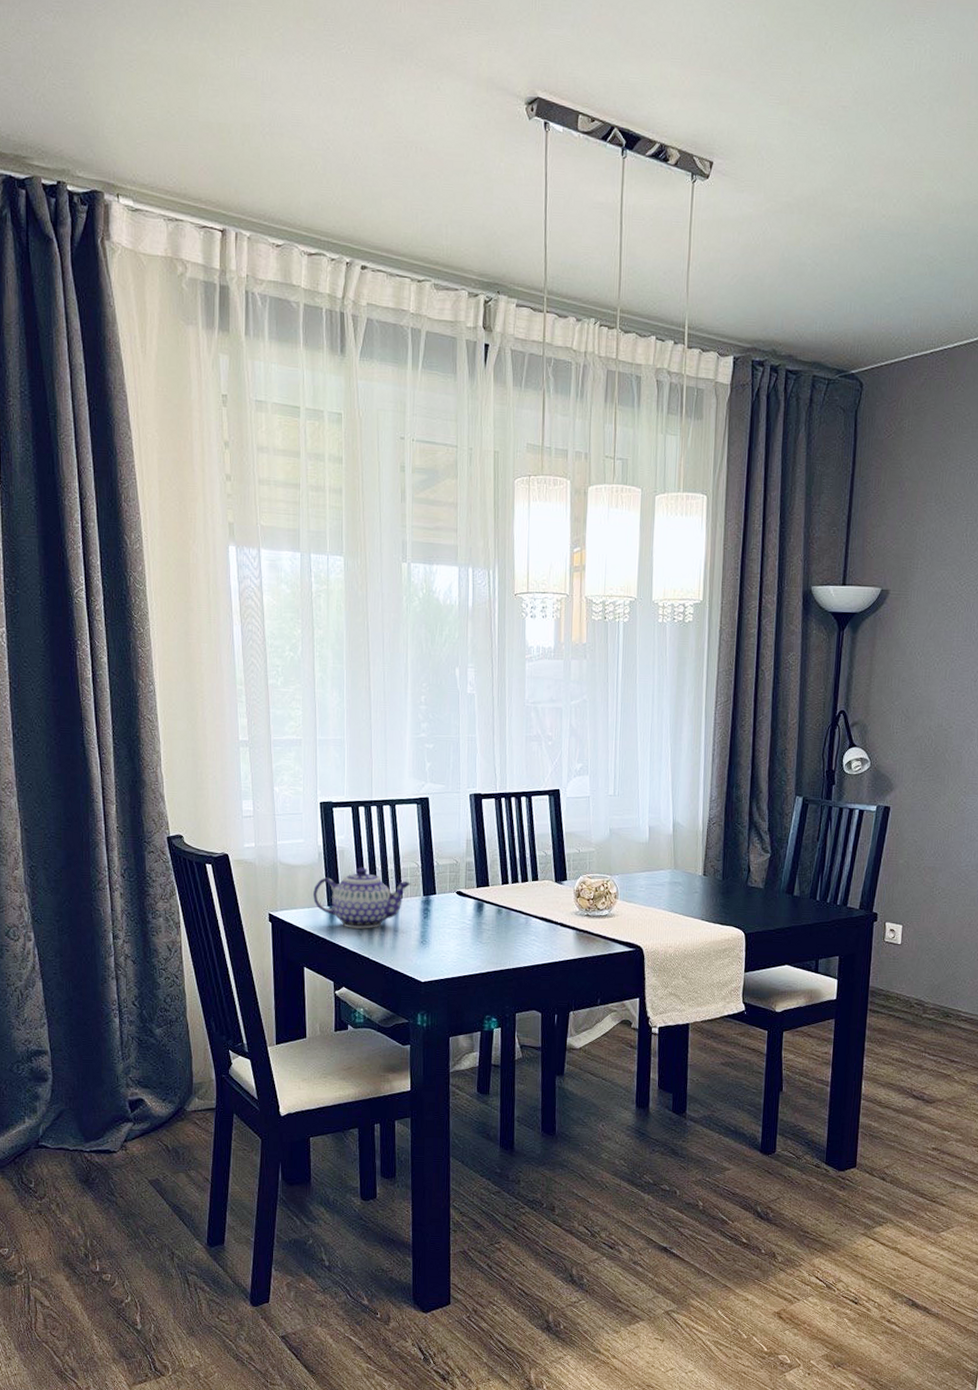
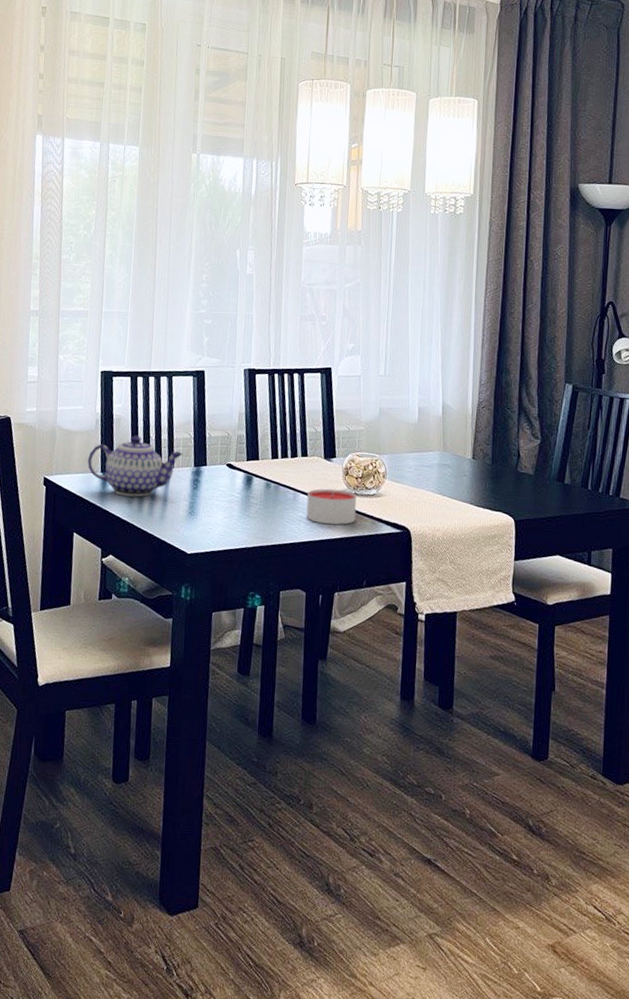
candle: none [539,911,589,947] -> present [306,488,357,525]

